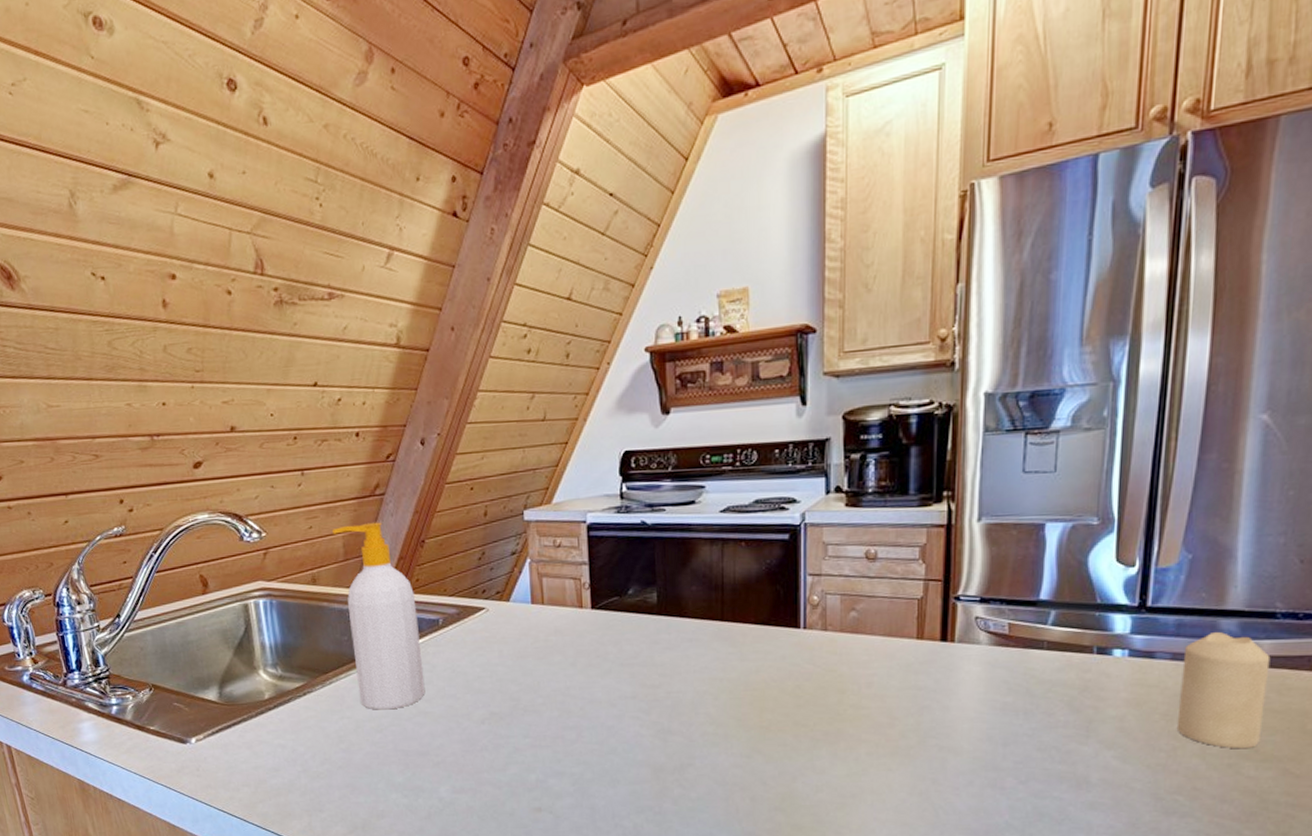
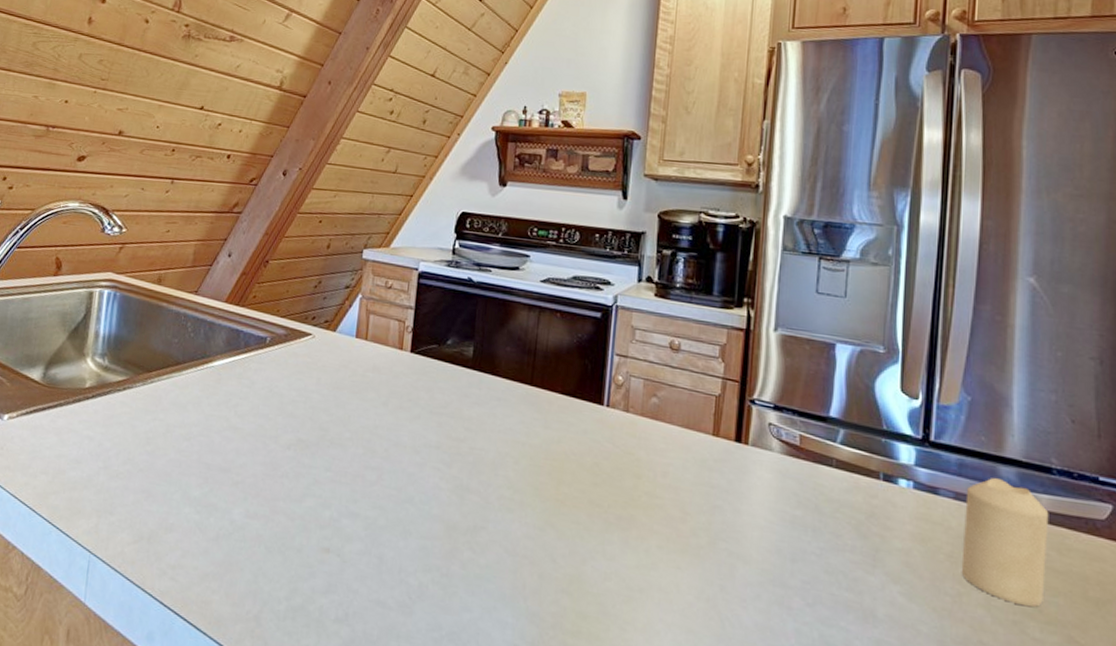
soap bottle: present [331,522,425,710] -> none [176,235,249,419]

